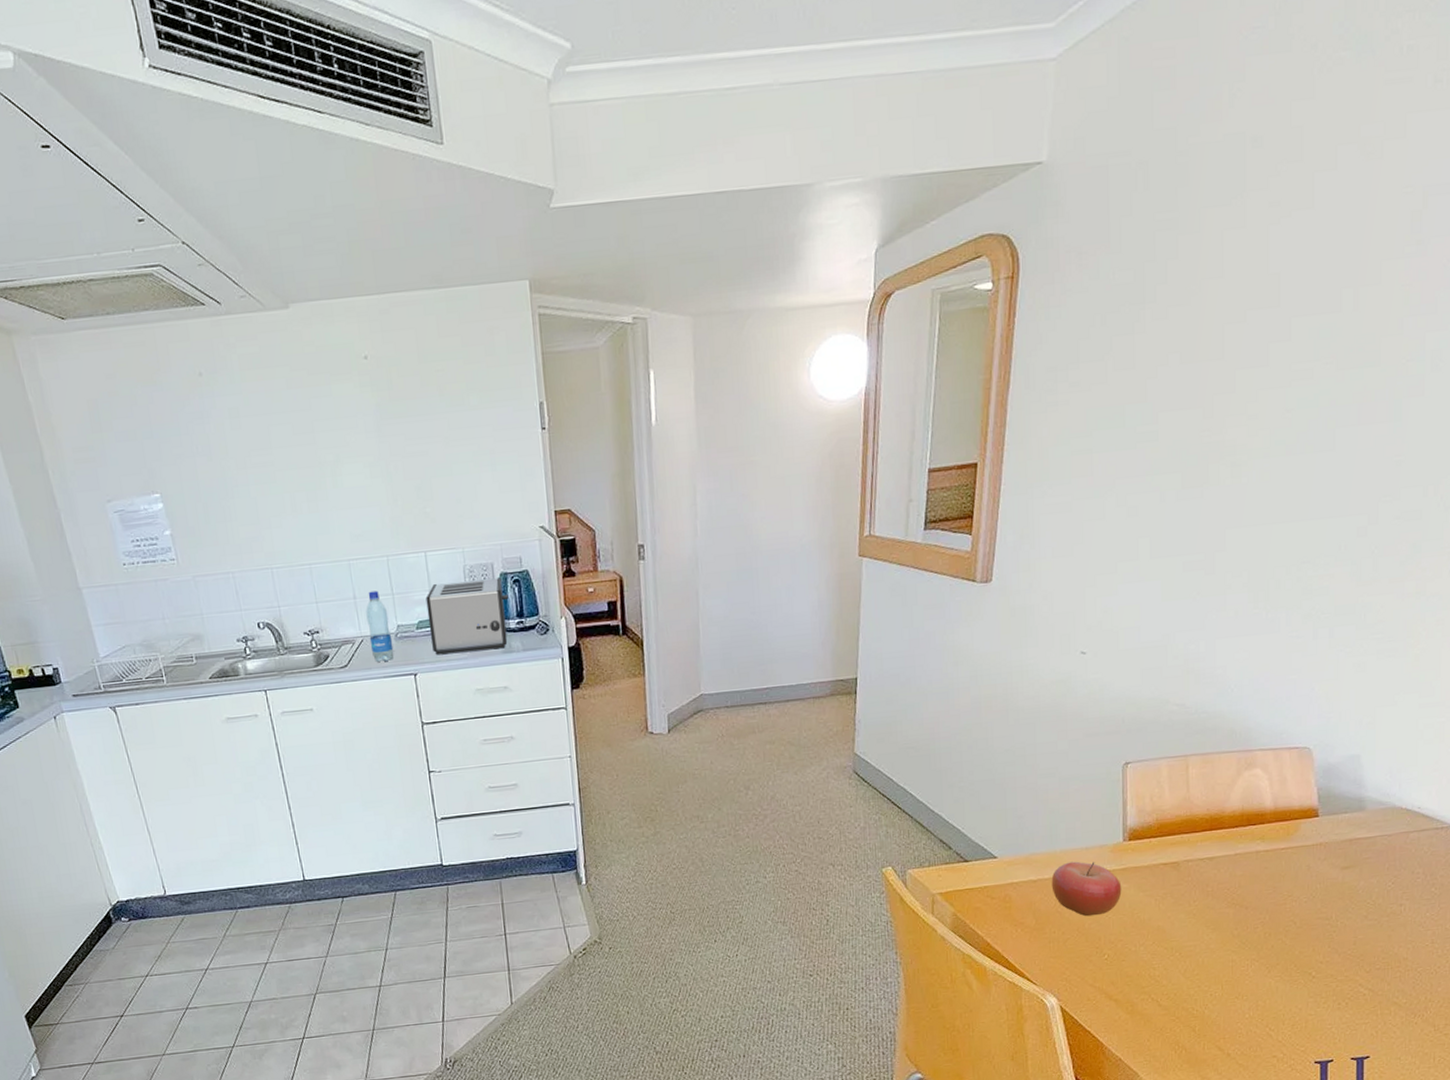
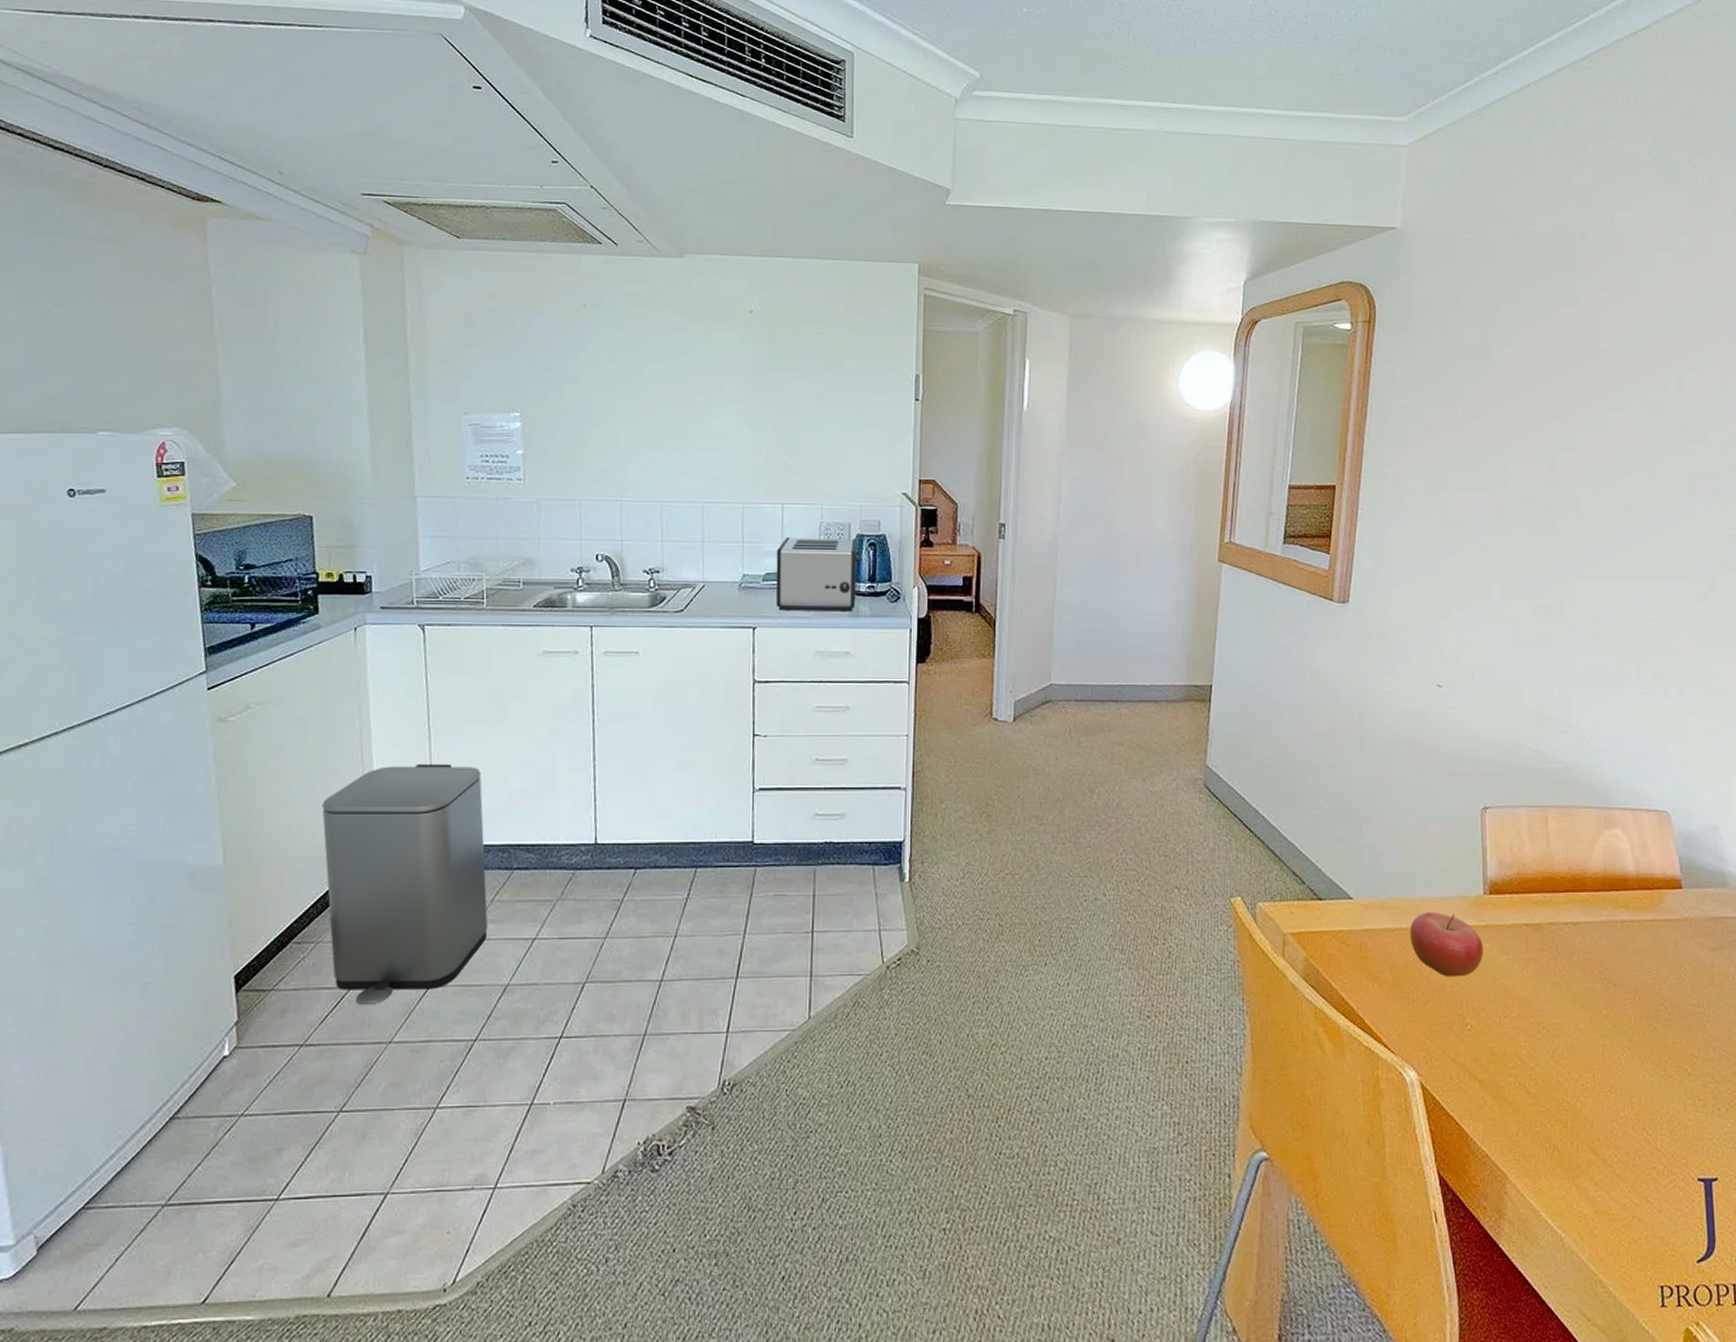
pedal bin: none [62,826,226,1029] -> present [322,763,488,1006]
bottle: present [366,590,394,662] -> none [711,536,736,612]

